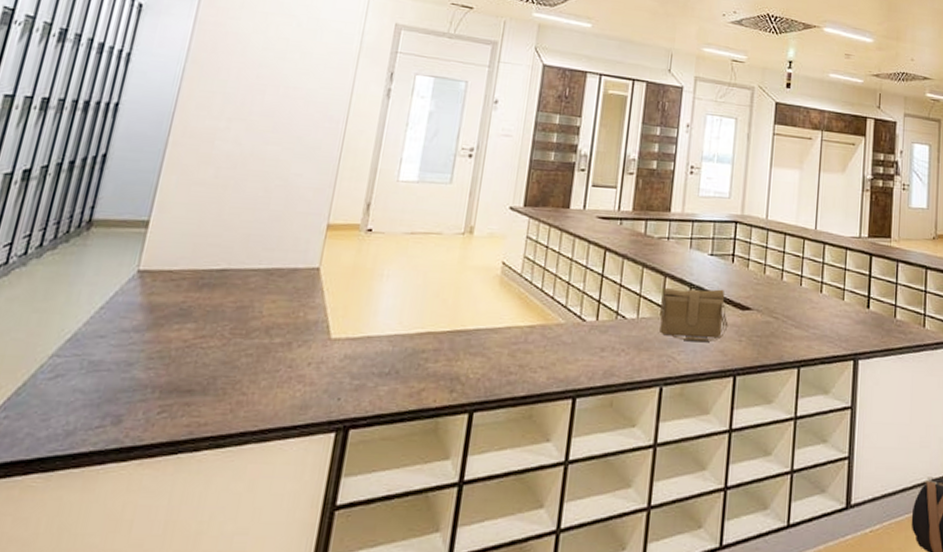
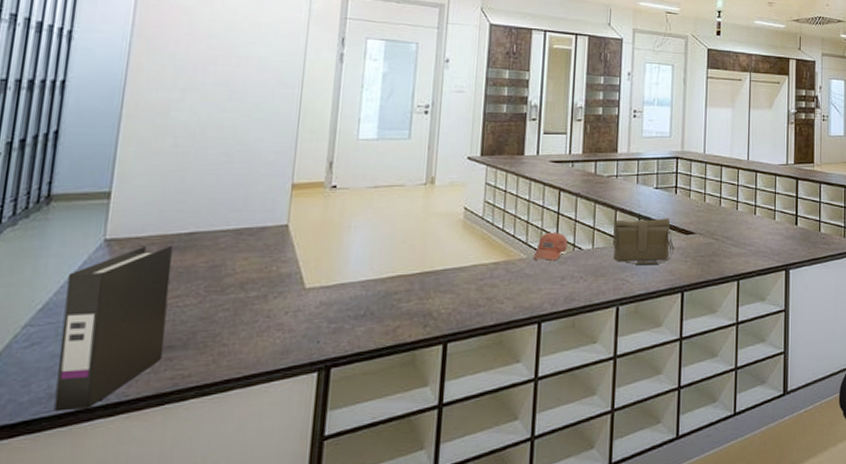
binder: none [68,279,203,452] -> present [53,245,173,412]
baseball cap: none [572,296,611,328] -> present [533,232,569,261]

